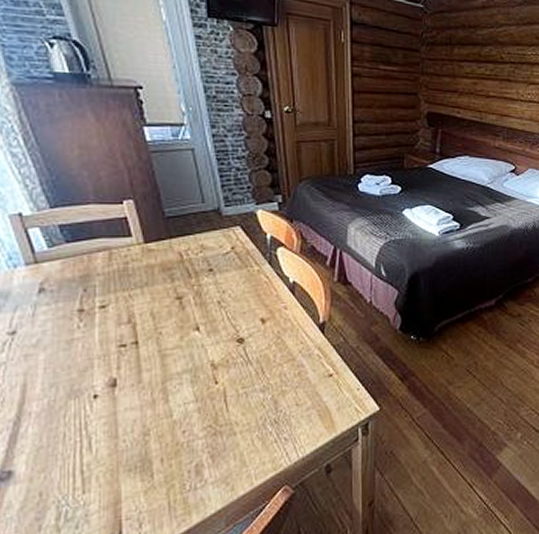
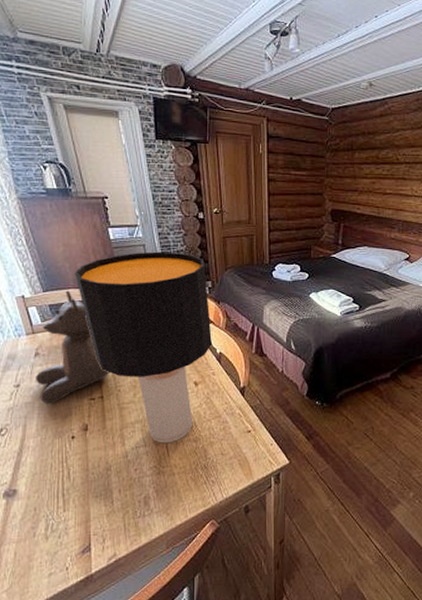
teddy bear: none [40,206,147,355] -> present [36,290,110,404]
desk lamp: none [97,157,283,397] -> present [75,251,212,443]

